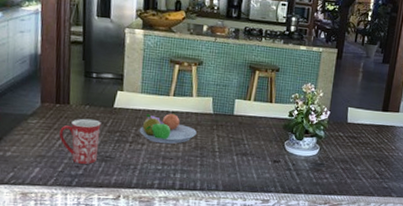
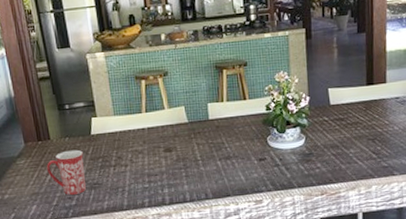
fruit bowl: present [139,113,197,144] -> none [119,129,176,162]

